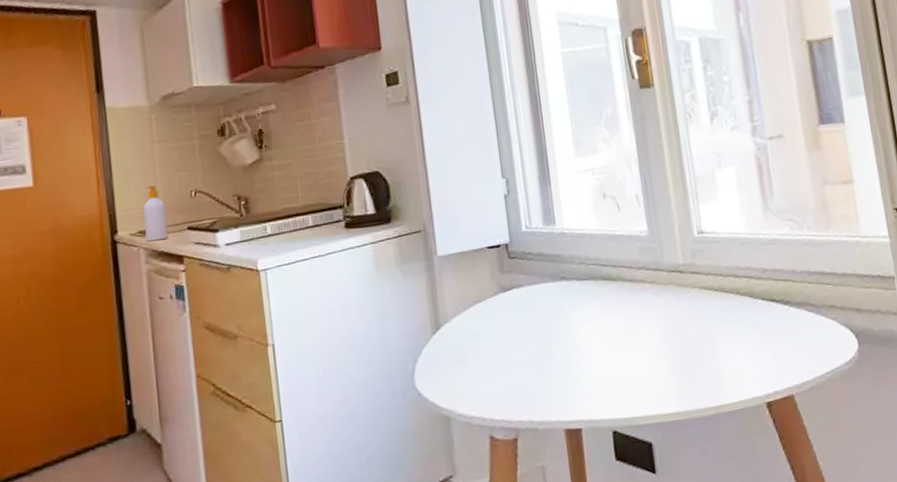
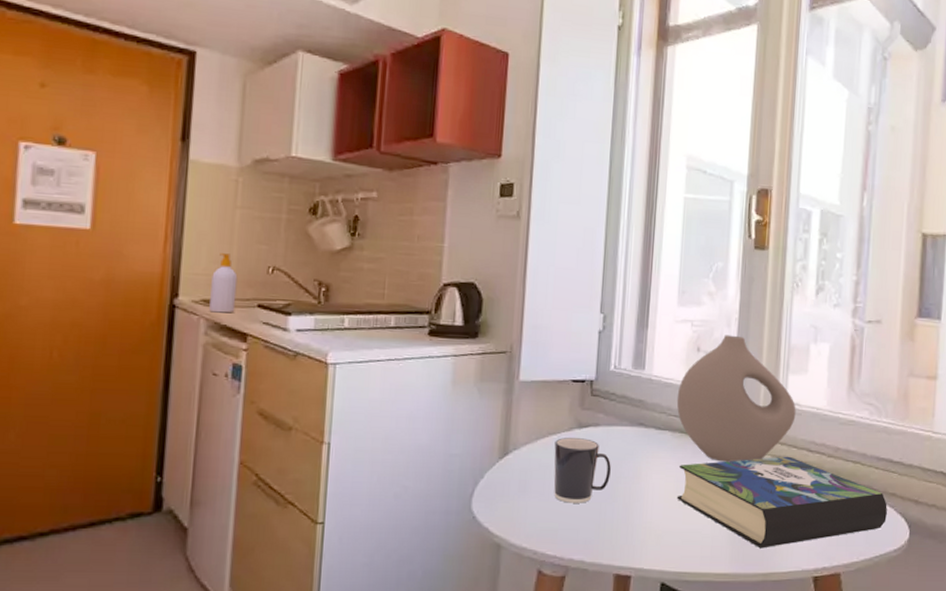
mug: none [482,301,543,367] -> present [553,437,611,503]
vase: none [592,175,715,302] -> present [676,335,796,462]
book: none [607,285,831,382] -> present [676,456,887,548]

